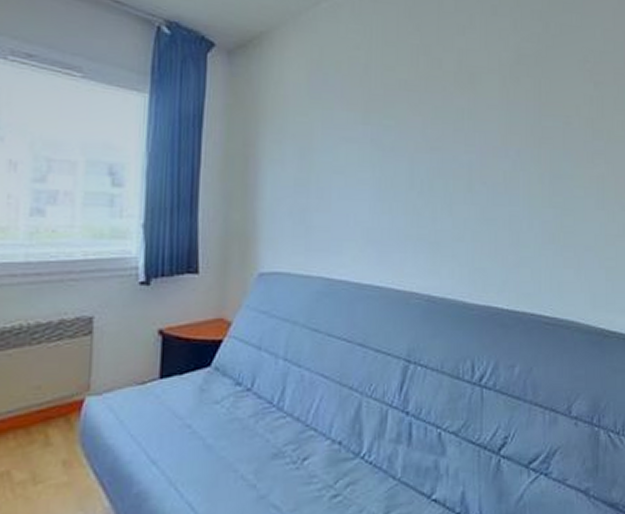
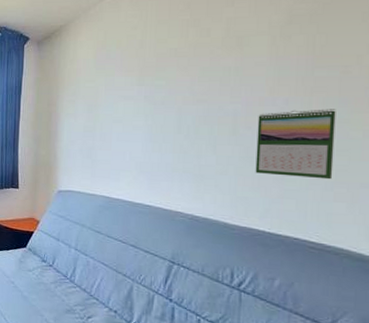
calendar: none [492,163,562,243] -> present [255,109,336,180]

